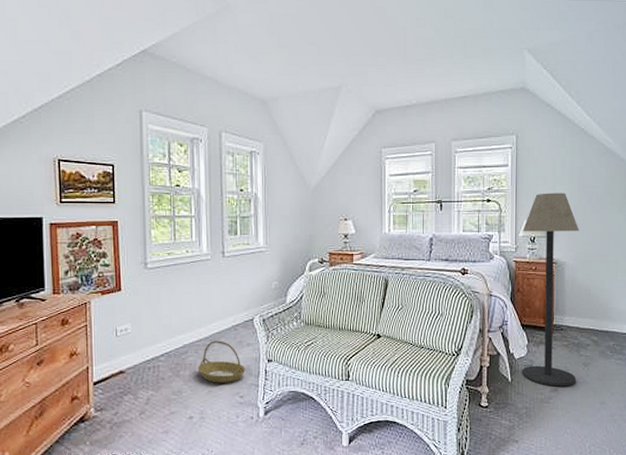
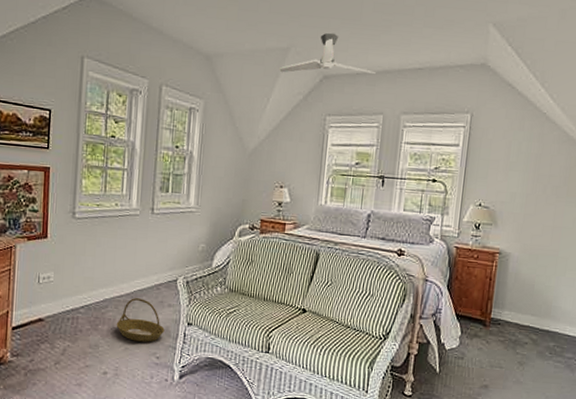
ceiling fan: none [333,69,424,111] -> present [279,32,376,74]
floor lamp: present [521,193,579,387] -> none [451,178,529,384]

